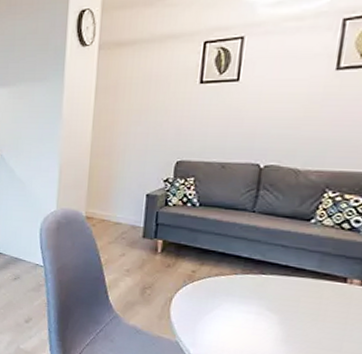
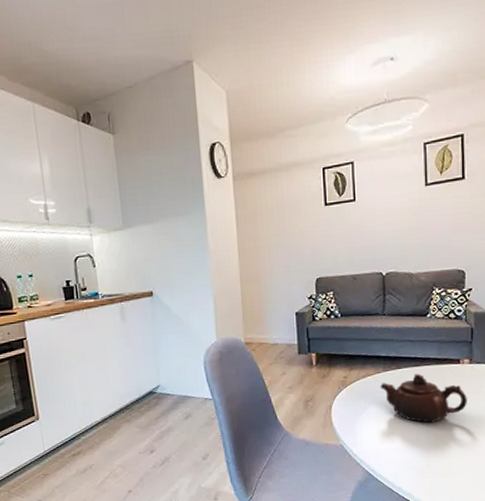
teapot: none [235,284,350,343] -> present [380,374,467,423]

